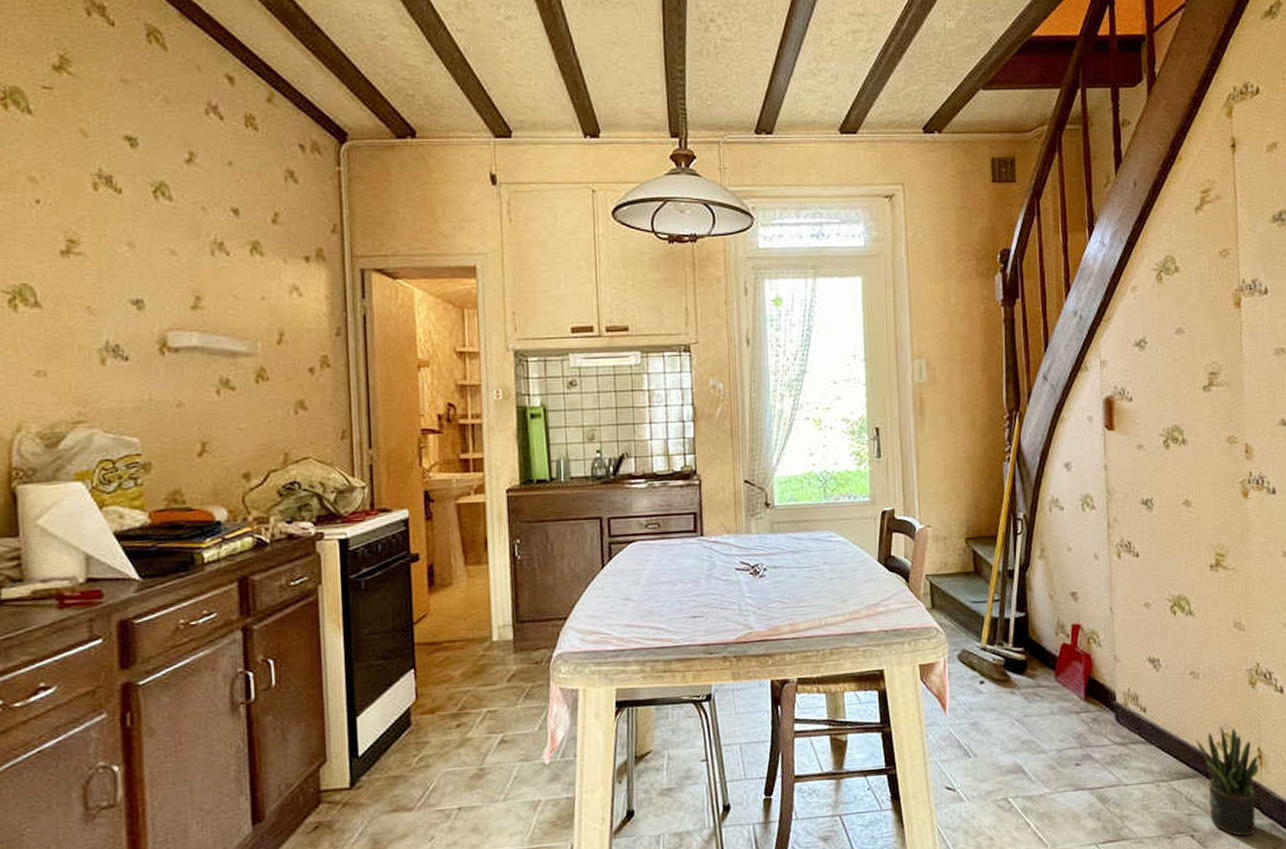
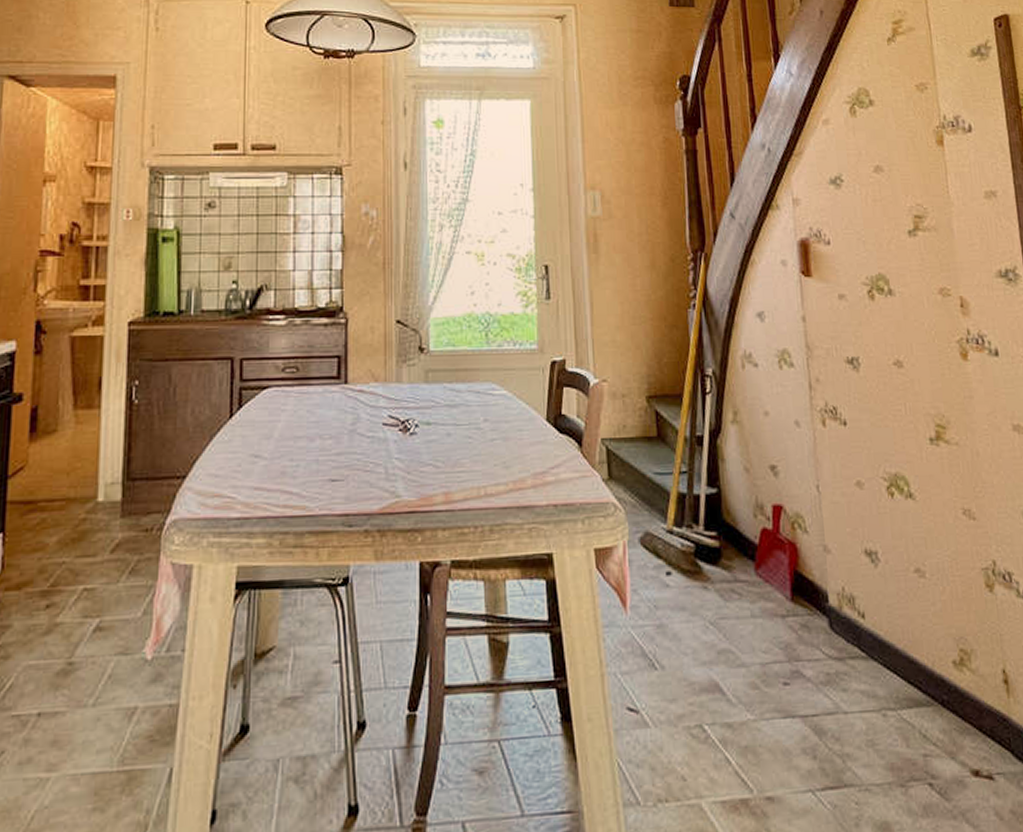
potted plant: present [1196,727,1259,836] -> none [927,640,1009,787]

